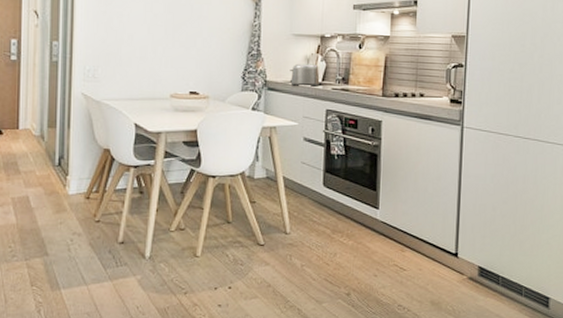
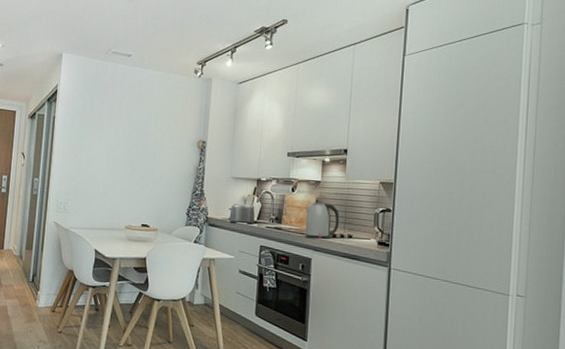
kettle: none [374,59,410,100] -> present [305,202,339,240]

